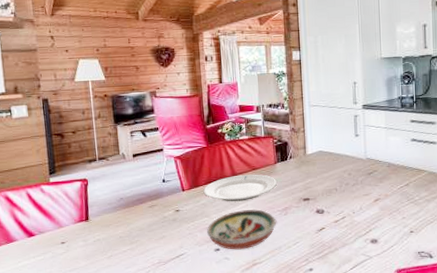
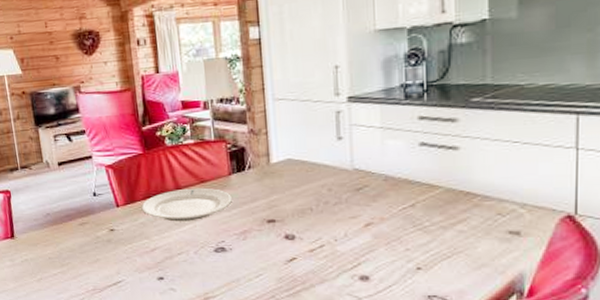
decorative bowl: present [207,209,277,250] -> none [147,232,233,280]

